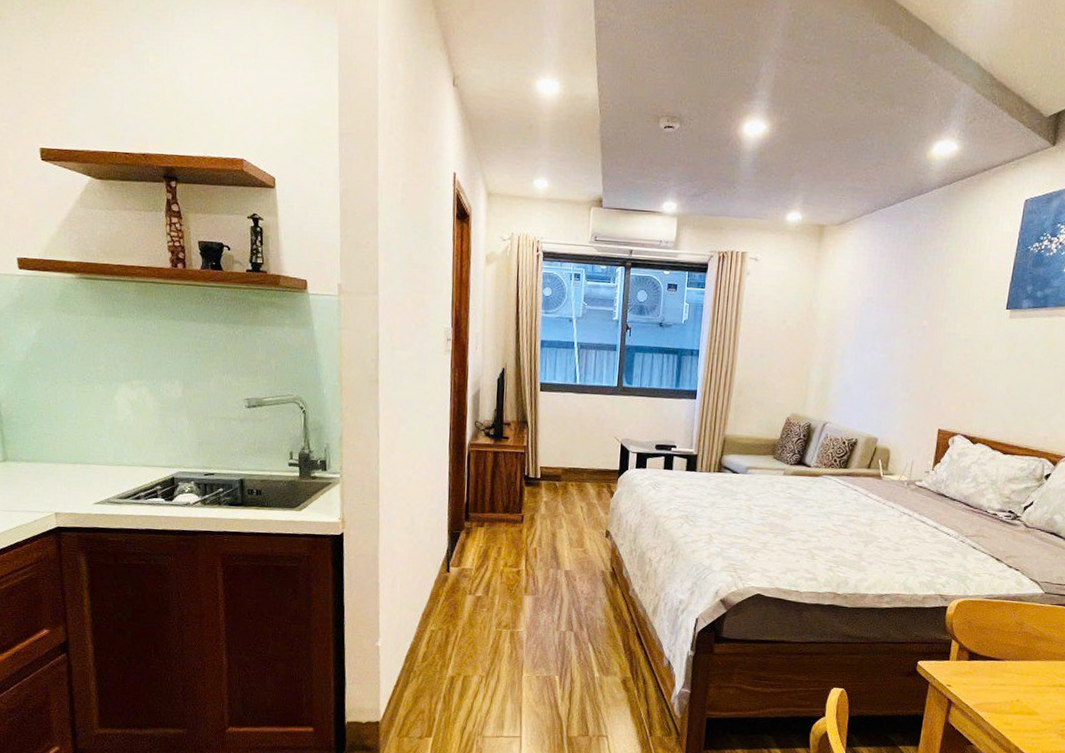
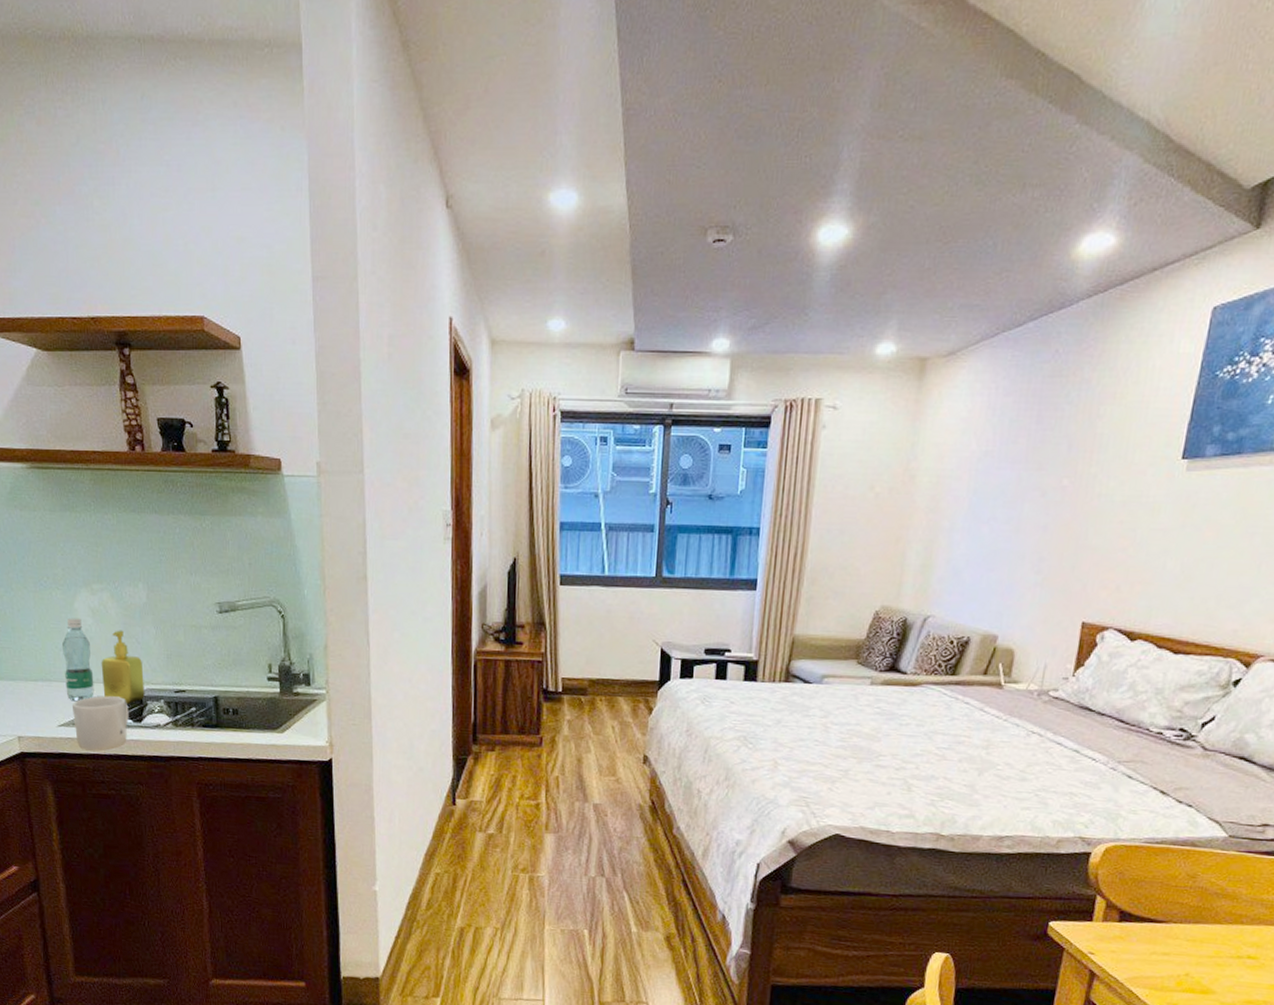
bottle: none [102,409,130,482] -> present [62,618,94,702]
mug: none [109,477,161,526] -> present [73,696,129,752]
soap dispenser: none [137,420,177,486] -> present [101,630,145,705]

